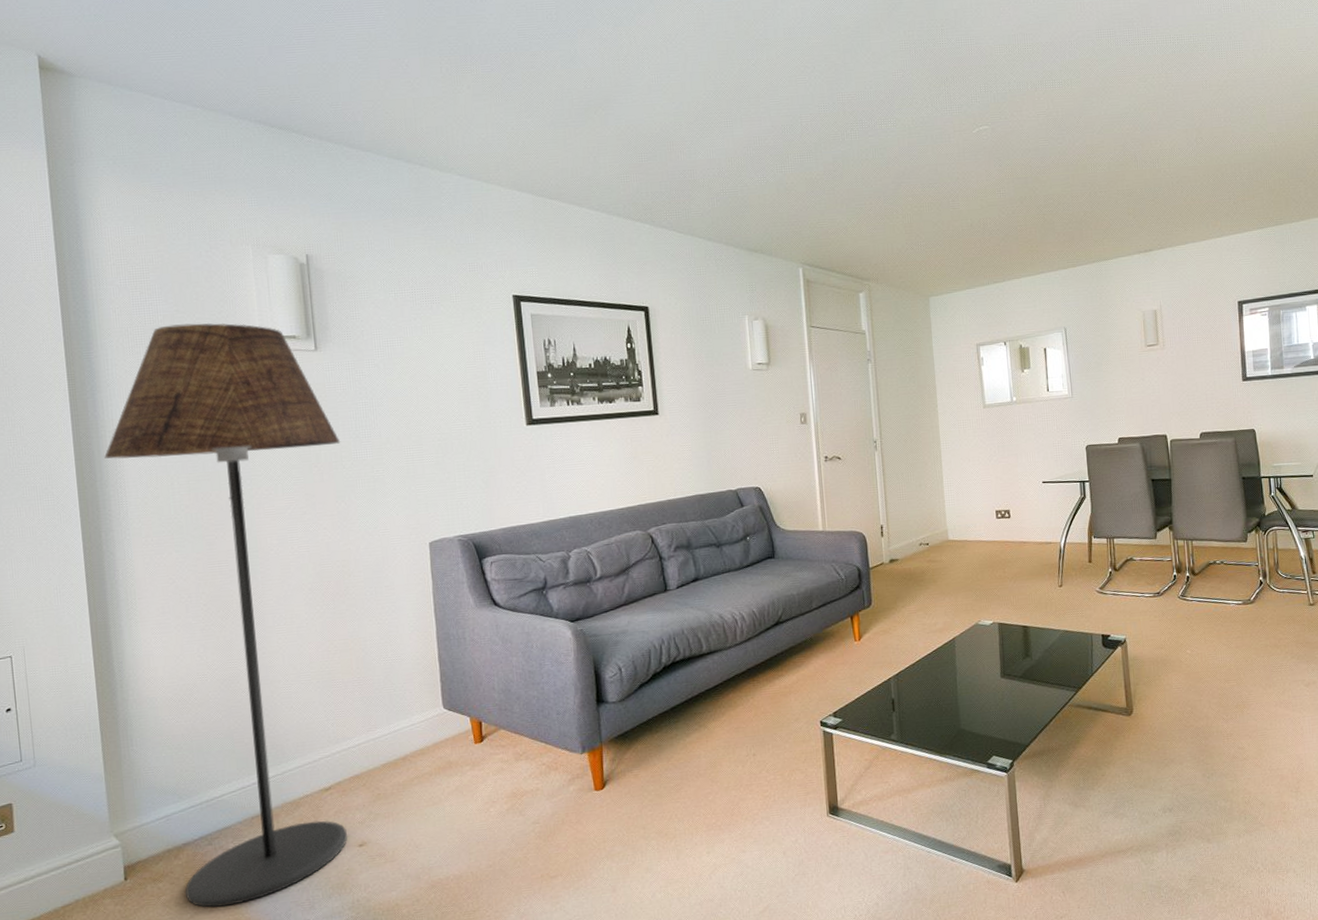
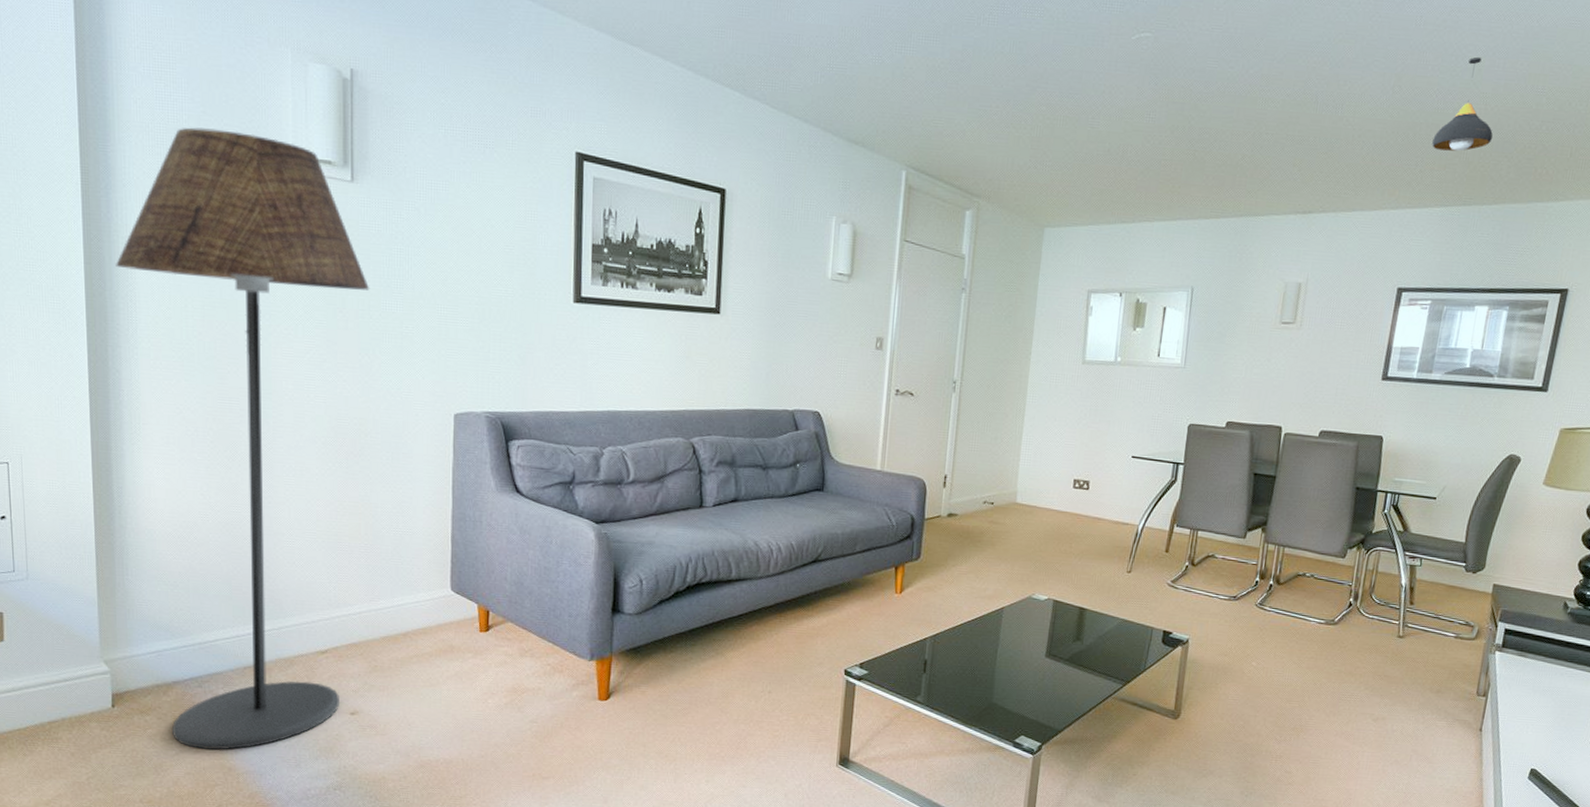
pendant light: none [1238,105,1286,184] -> present [1432,56,1493,151]

